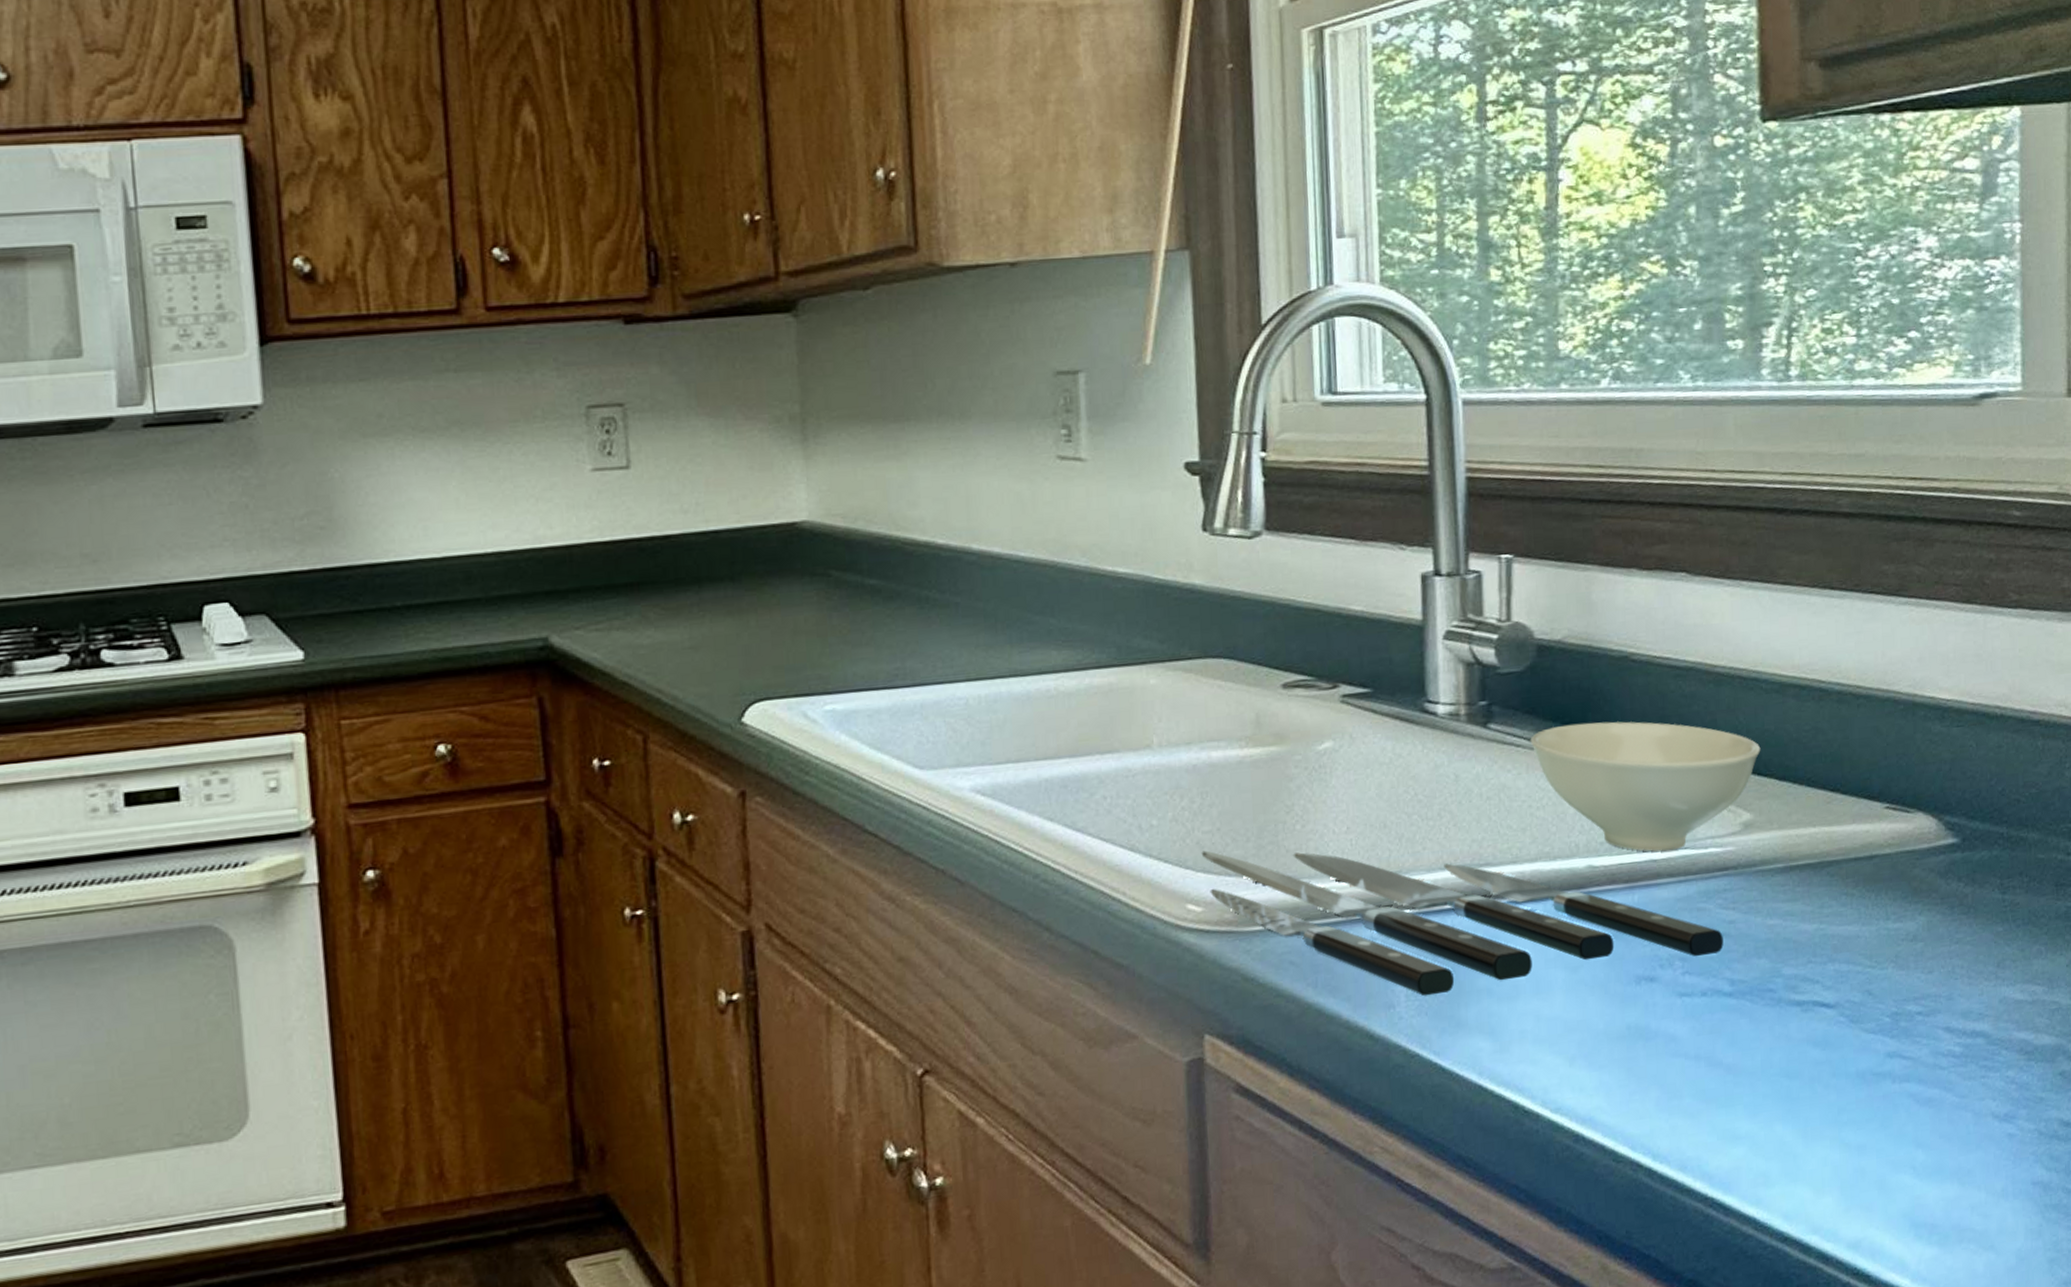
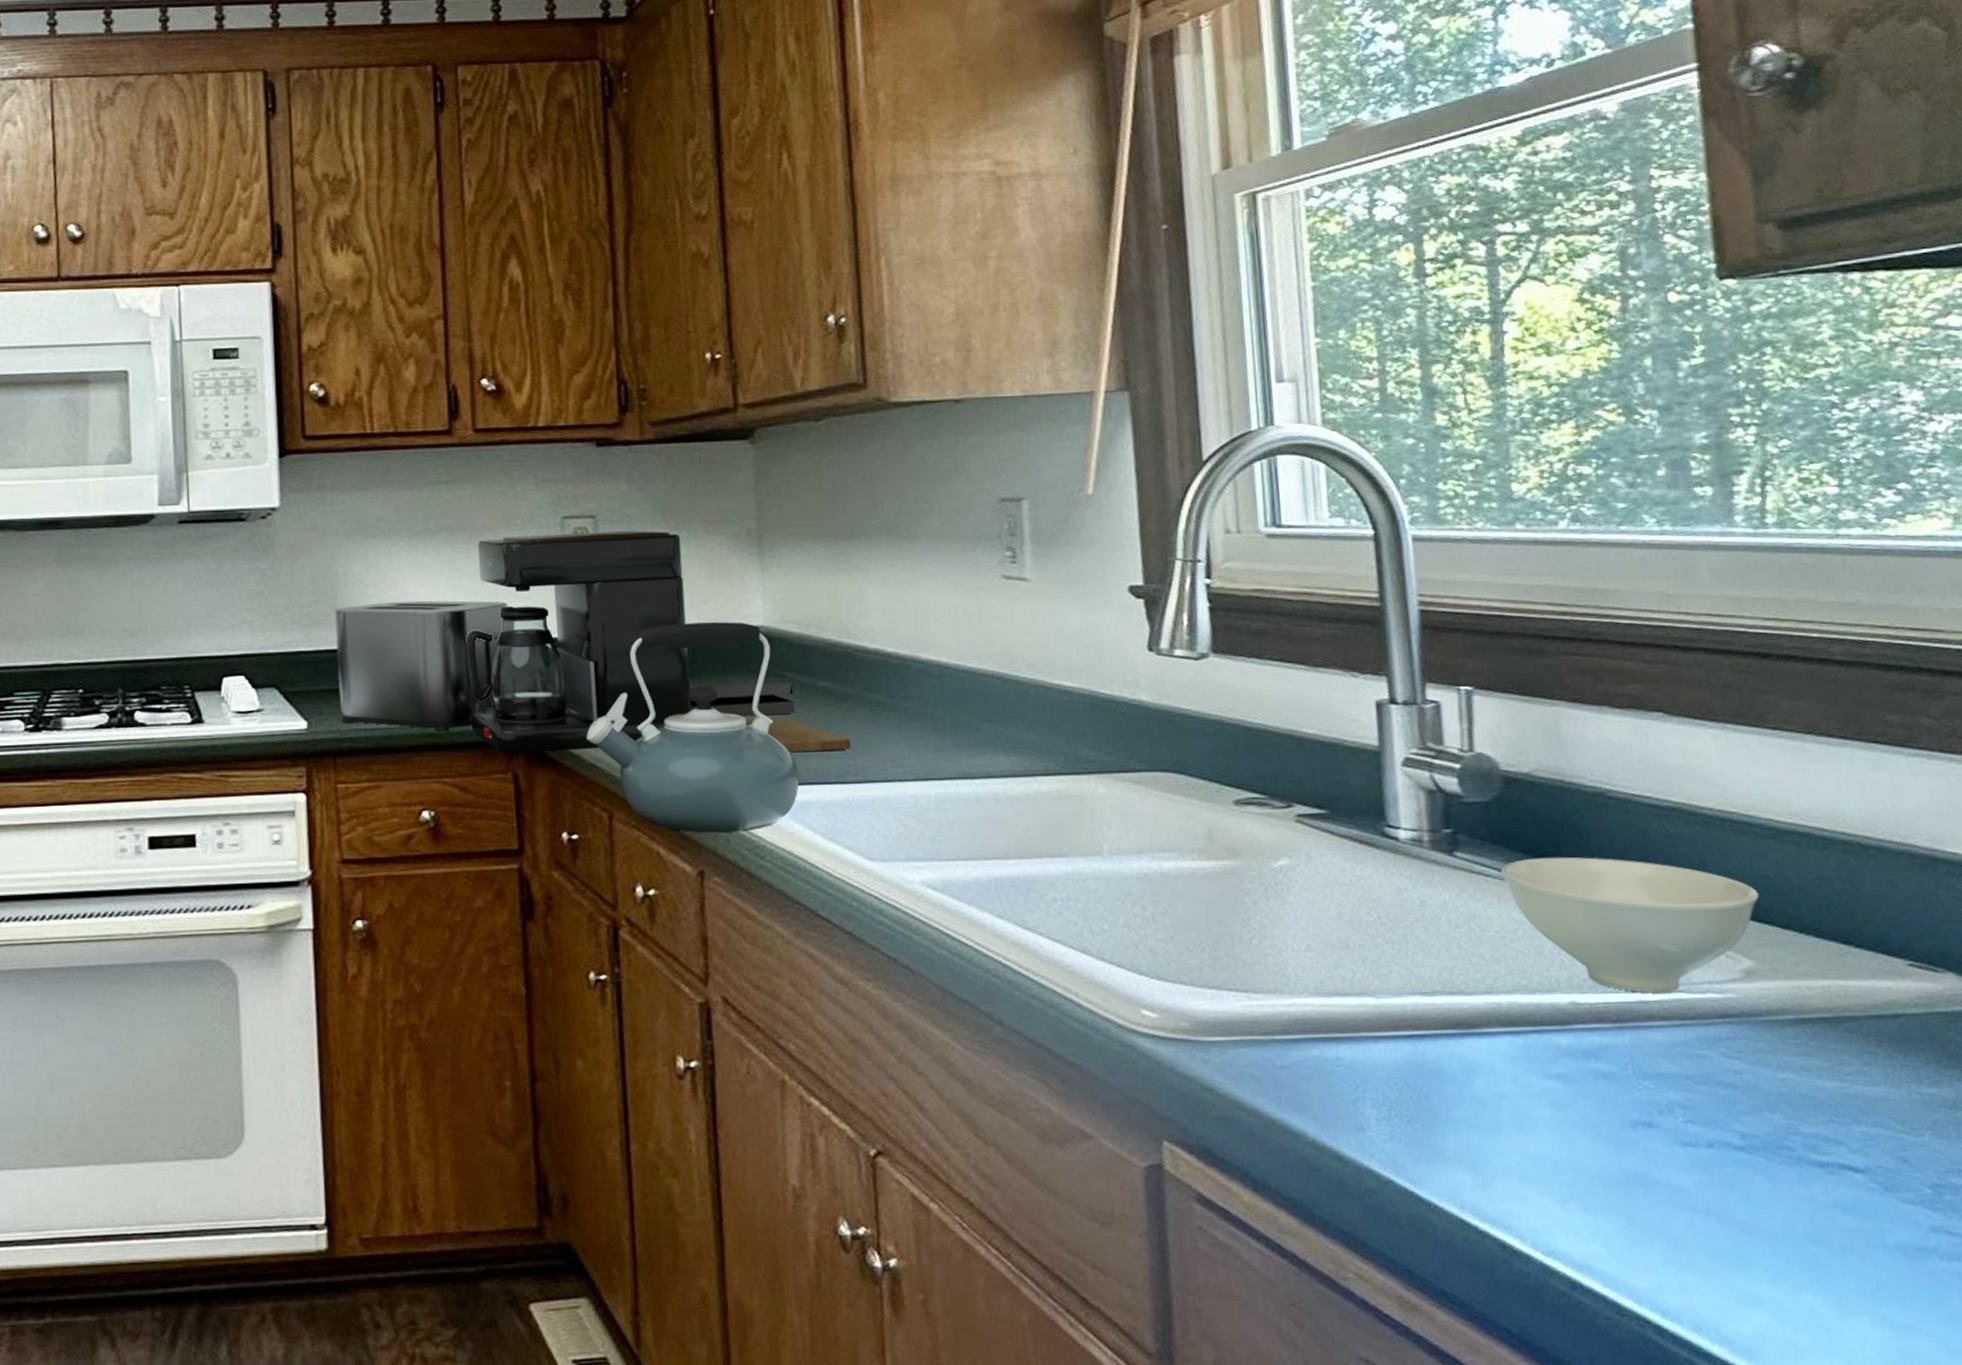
toaster: none [330,505,529,655] -> present [334,600,508,731]
coffee maker: none [482,418,732,676] -> present [466,530,692,754]
kettle: none [617,517,846,751] -> present [586,622,799,833]
pizza box: none [729,581,841,622] -> present [690,682,795,716]
cutting board: none [789,621,899,659] -> present [745,719,851,753]
knife: present [1201,850,1724,996] -> none [1155,958,1730,1122]

